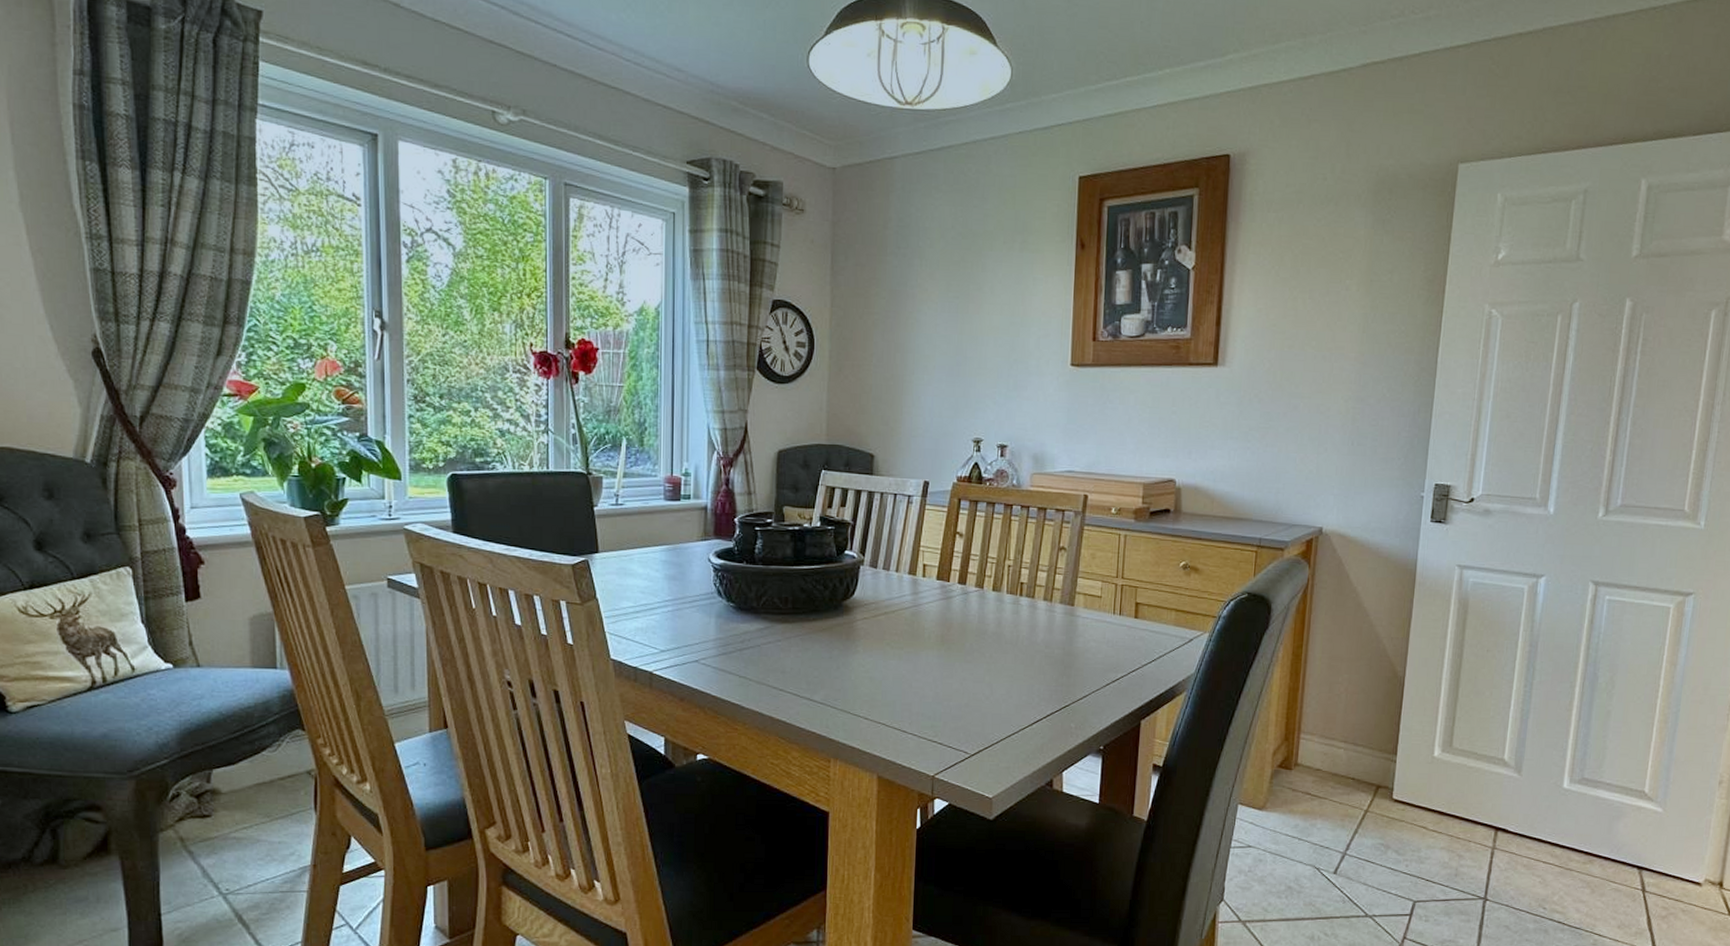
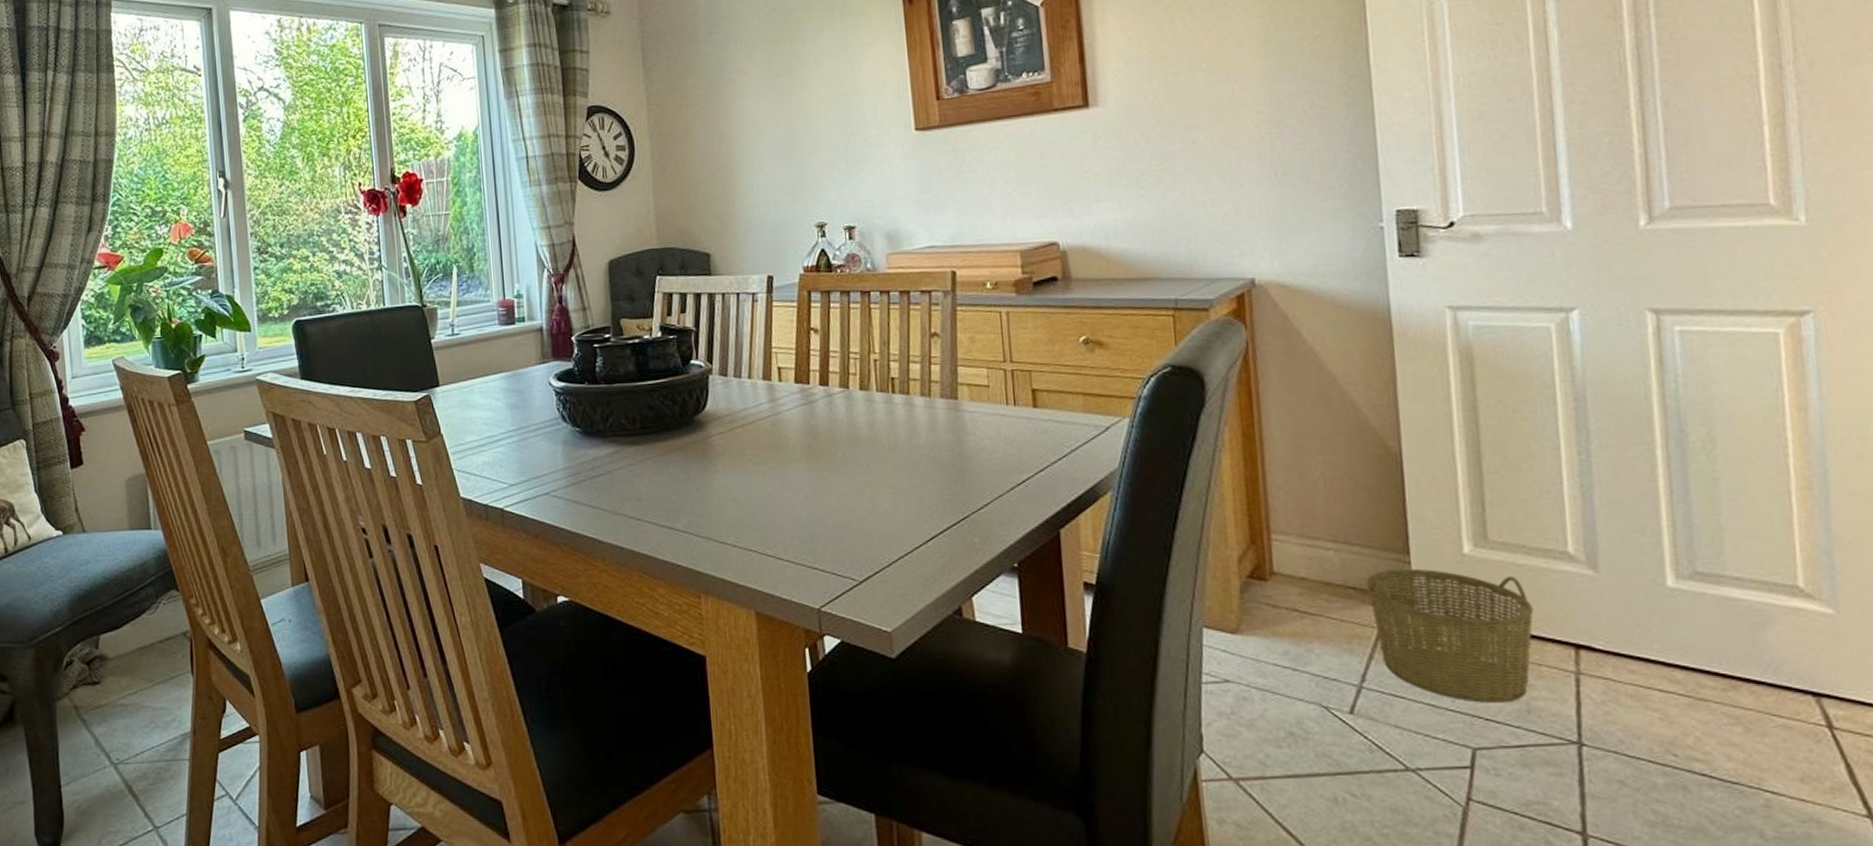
basket: none [1362,765,1473,868] -> present [1365,568,1534,703]

